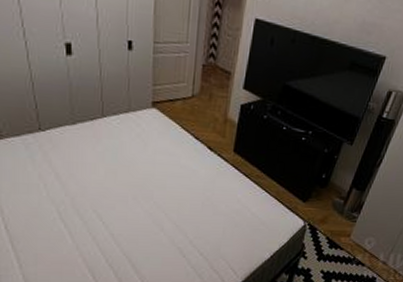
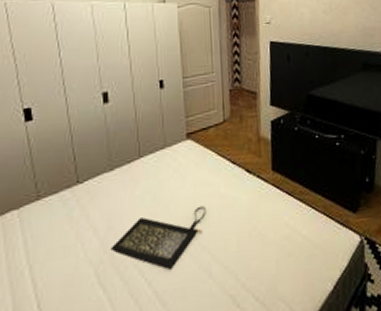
clutch bag: none [71,171,164,219] -> present [110,205,206,269]

